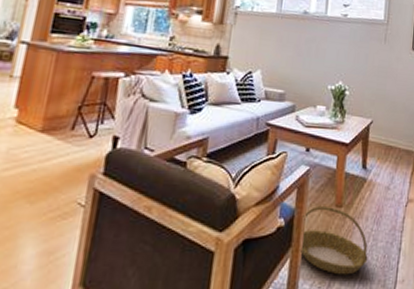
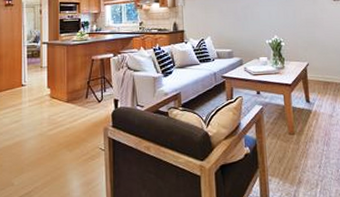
basket: present [299,206,368,275] -> none [264,135,324,188]

